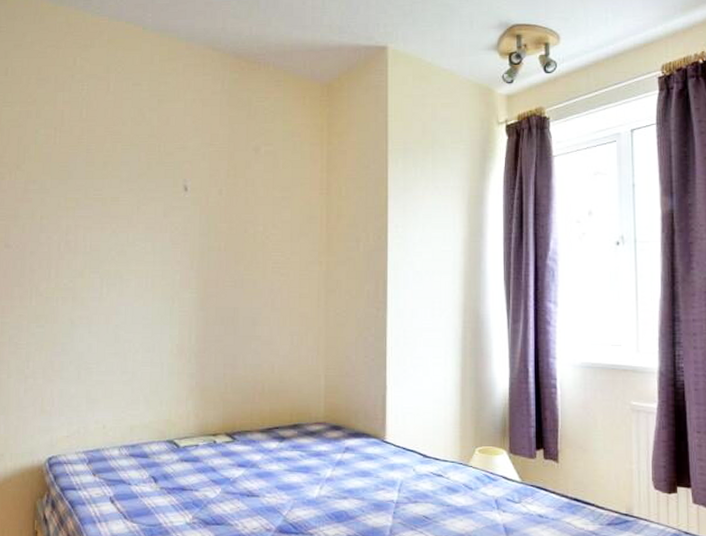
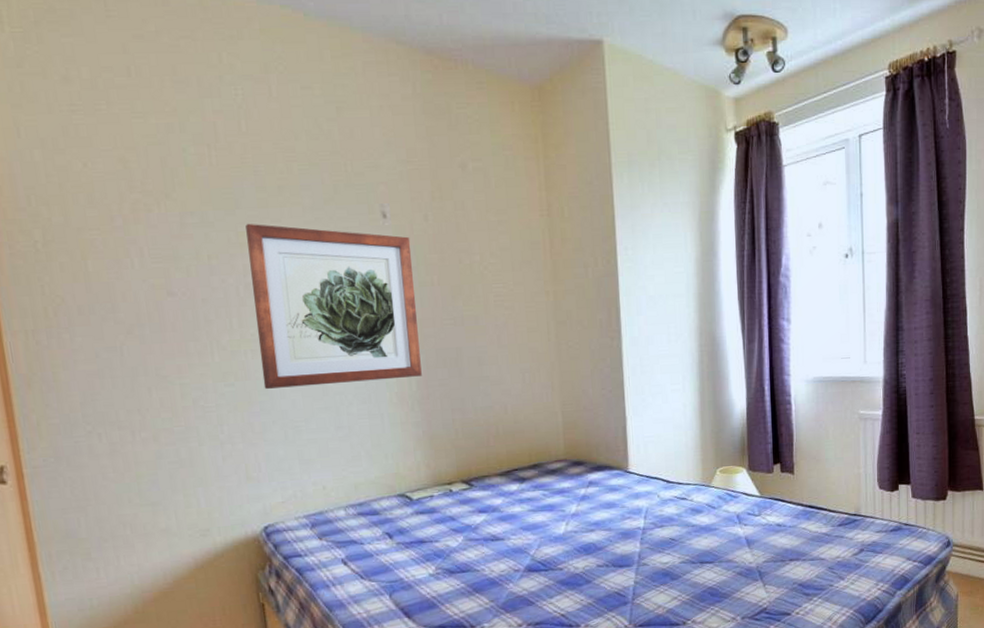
wall art: none [67,191,205,333] -> present [245,223,422,389]

